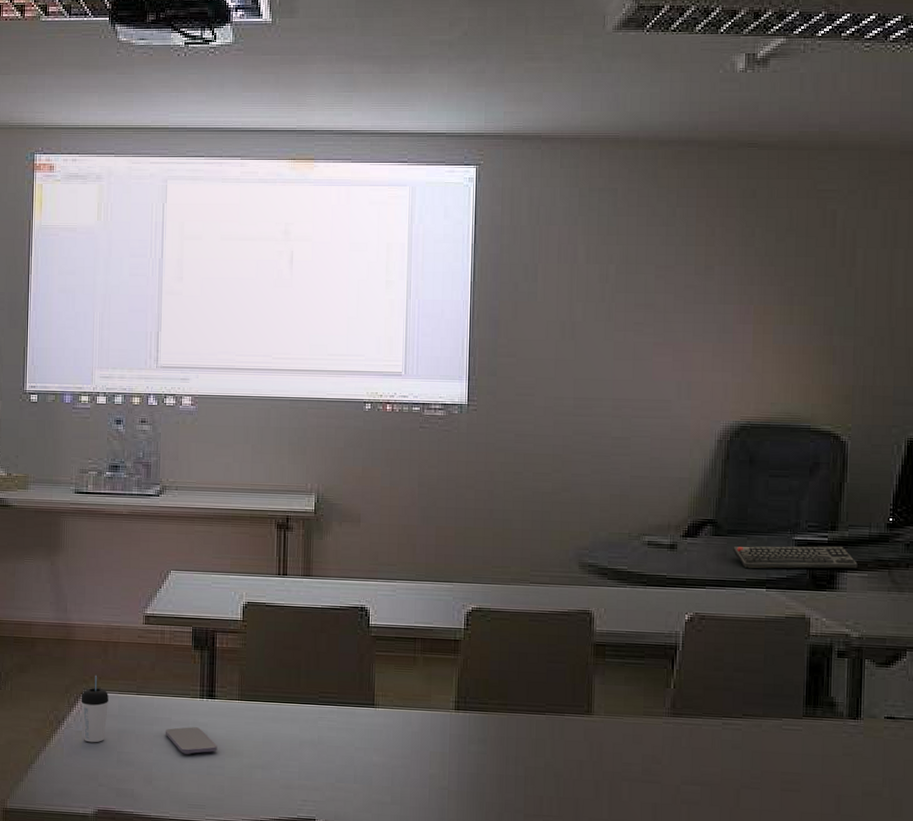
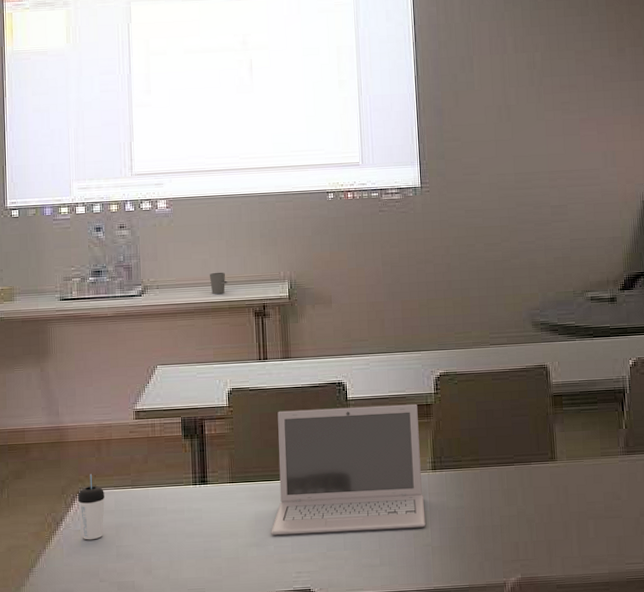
smartphone: present [165,727,218,754] -> none [161,513,213,541]
cup: none [232,478,252,502] -> present [210,272,229,295]
laptop: none [278,631,445,770] -> present [271,403,426,536]

